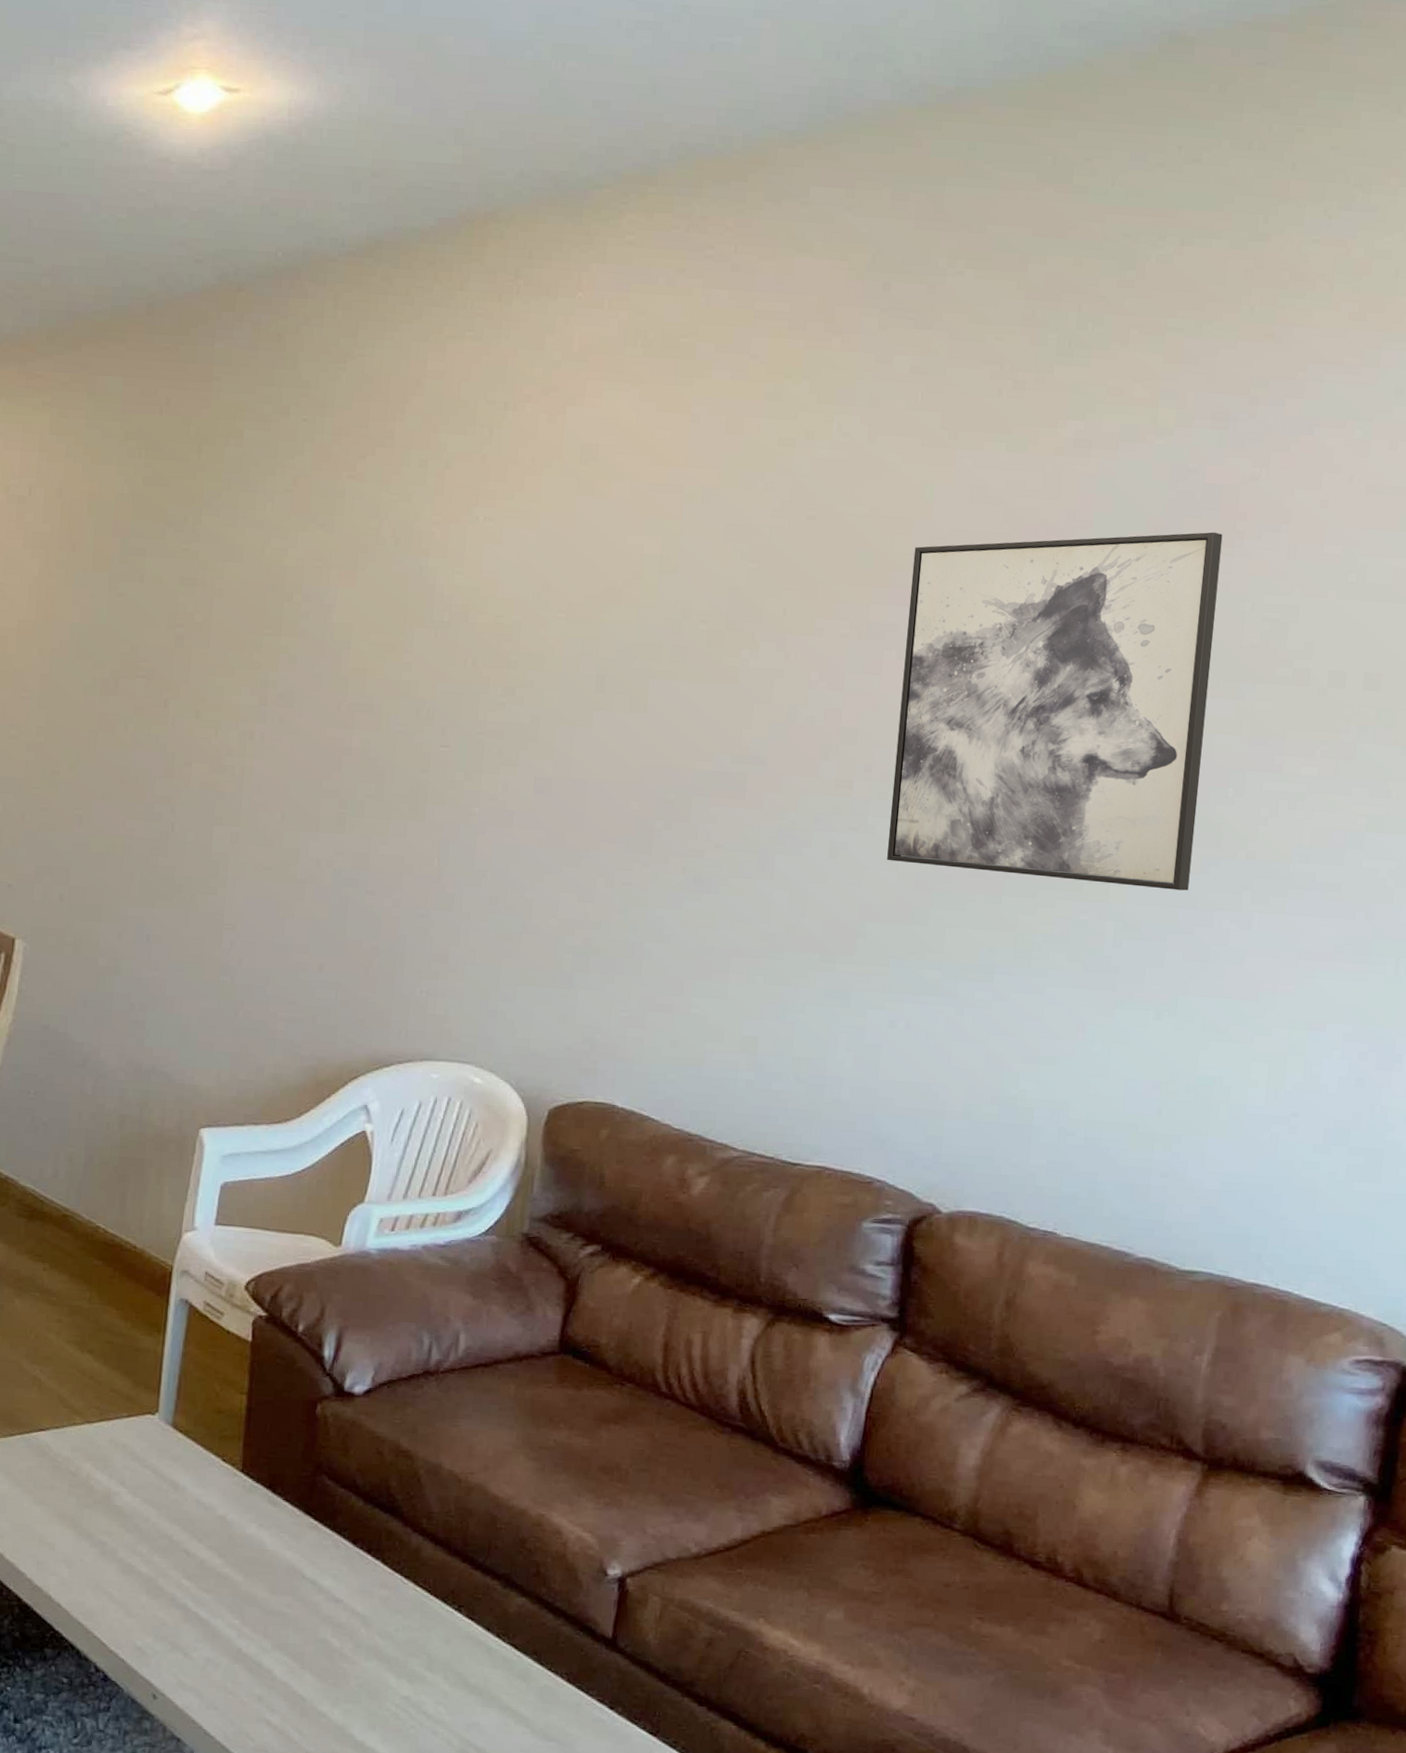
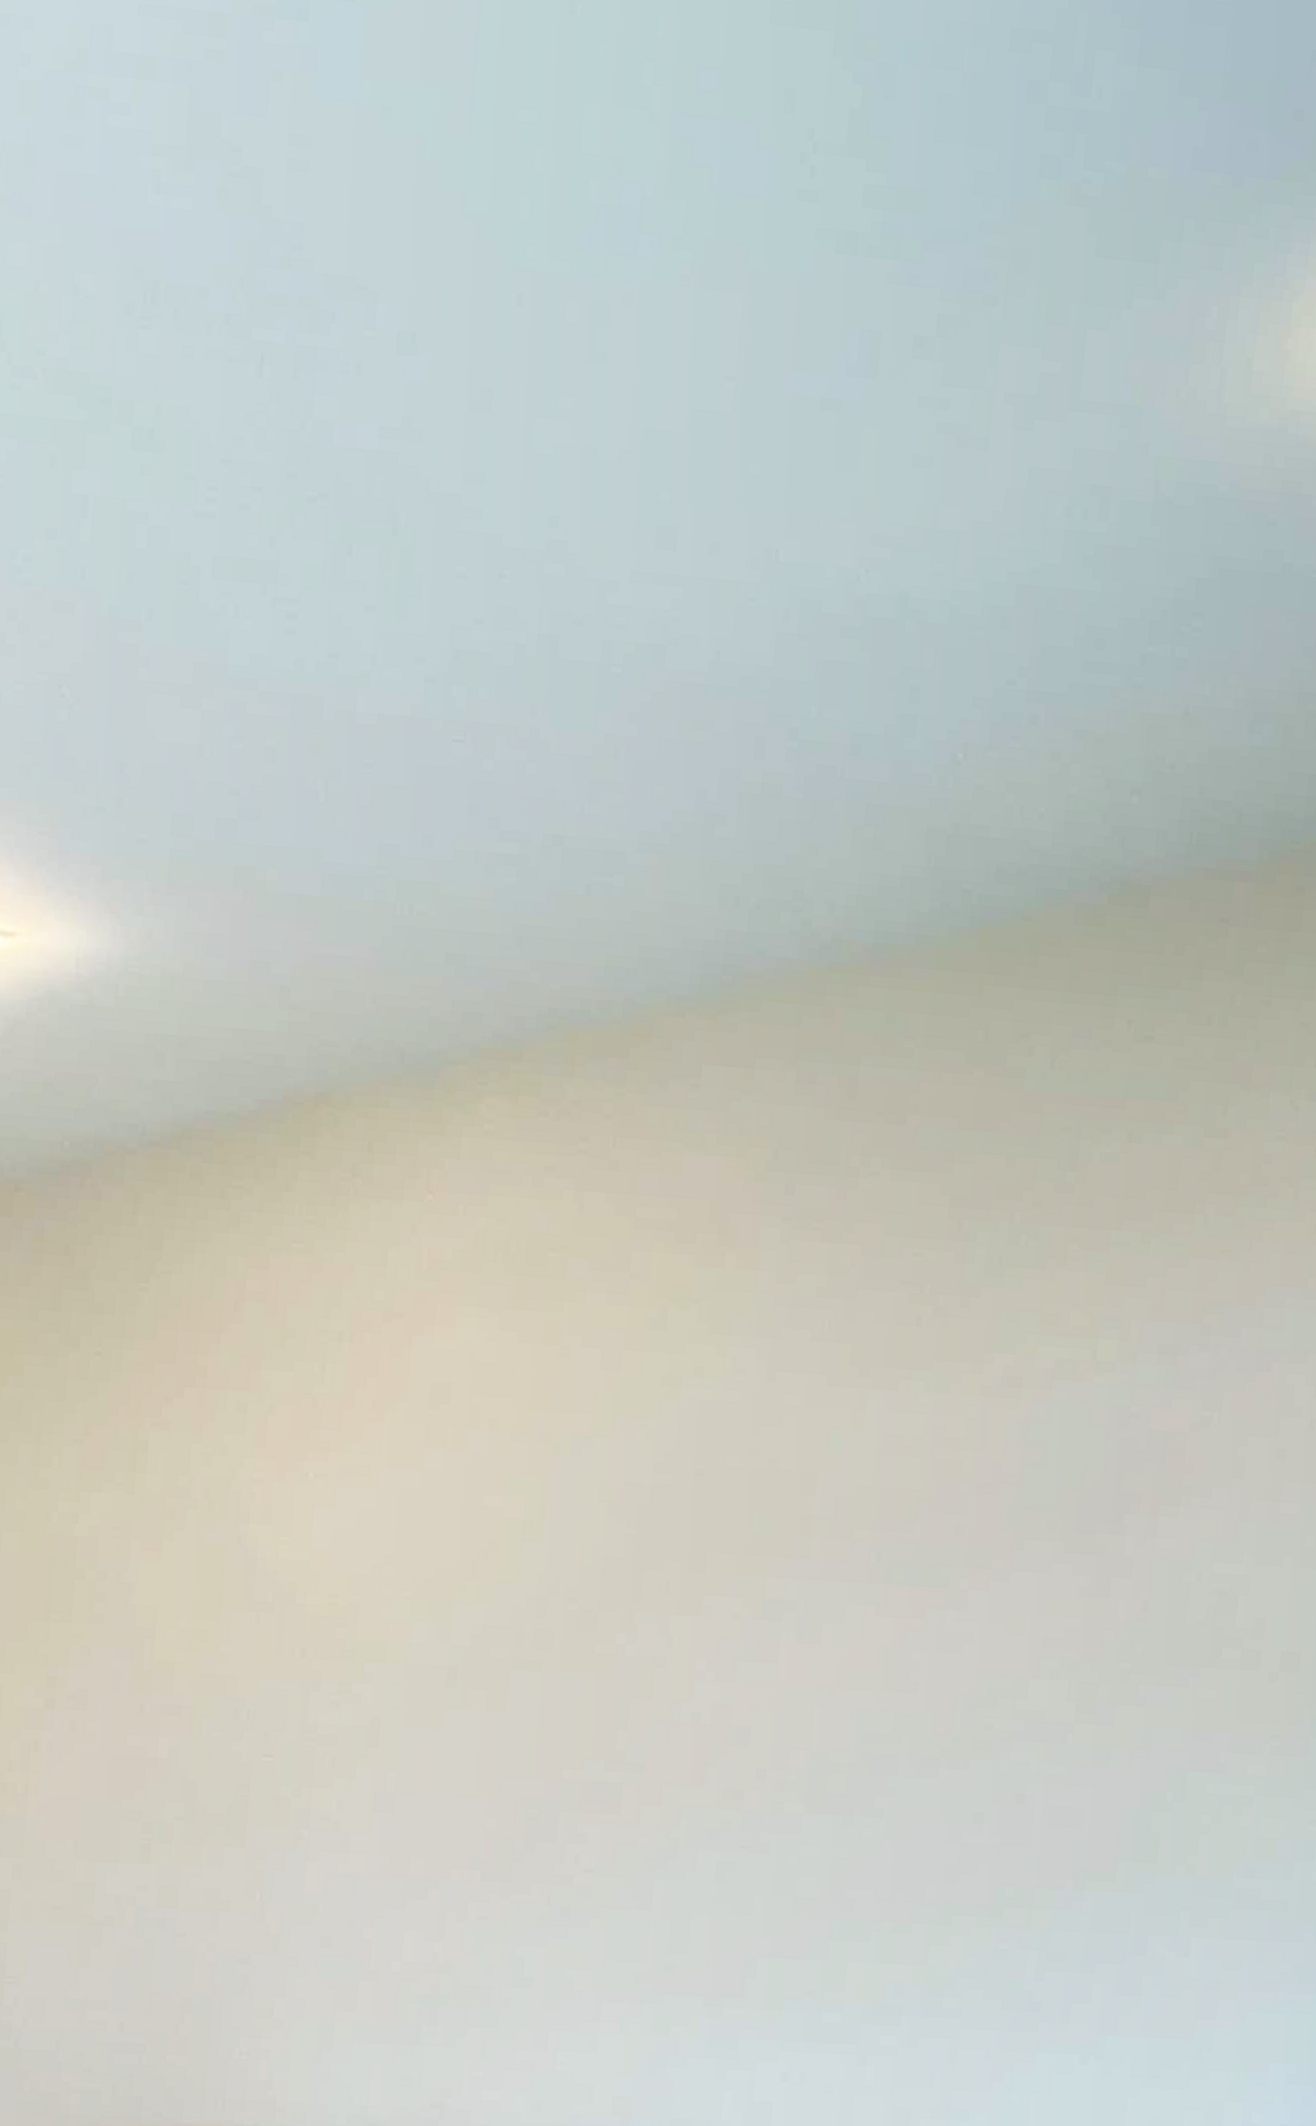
wall art: present [887,532,1223,891] -> none [782,1488,1168,1913]

